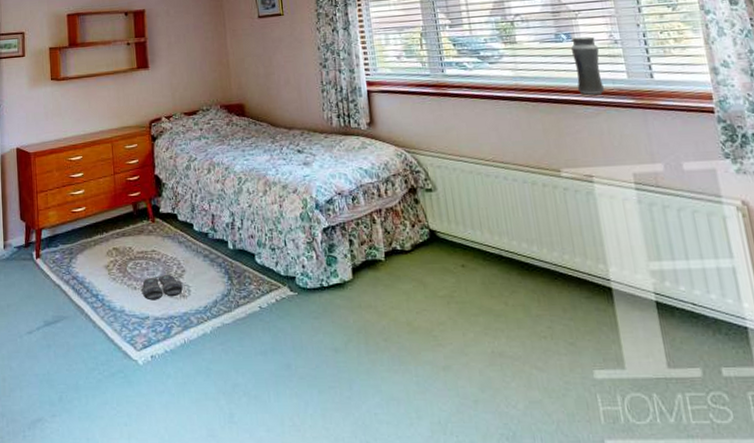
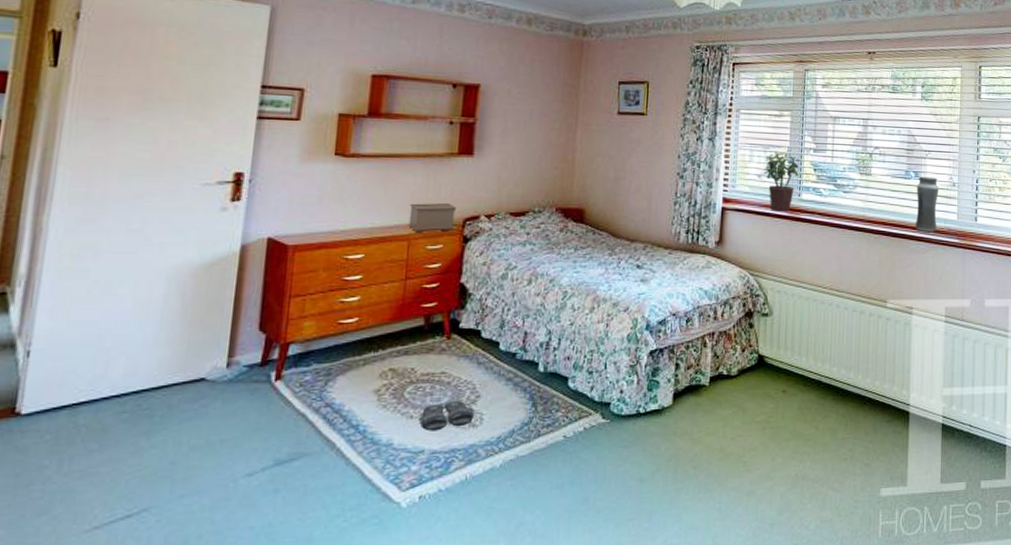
jewelry box: none [108,110,143,136] -> present [408,203,457,233]
potted plant: none [401,32,438,90] -> present [763,151,801,212]

